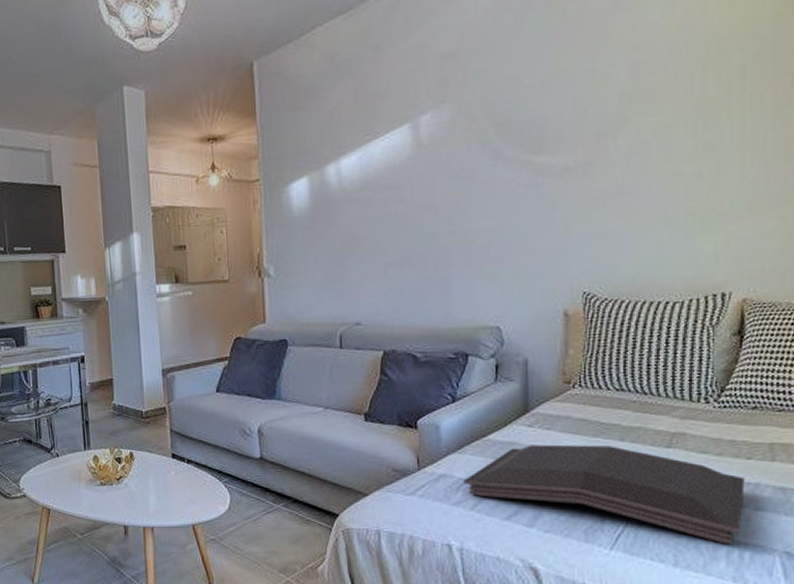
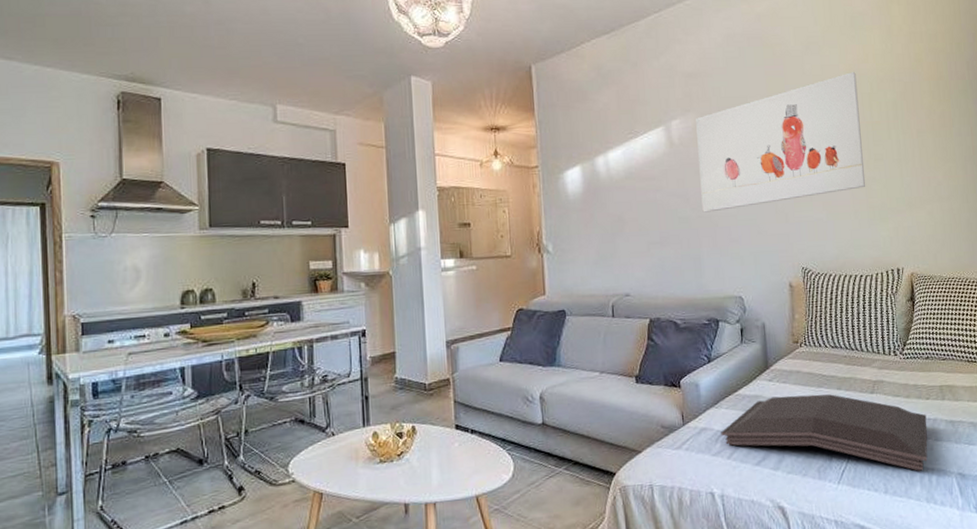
wall art: none [452,30,686,227] -> present [696,72,866,213]

